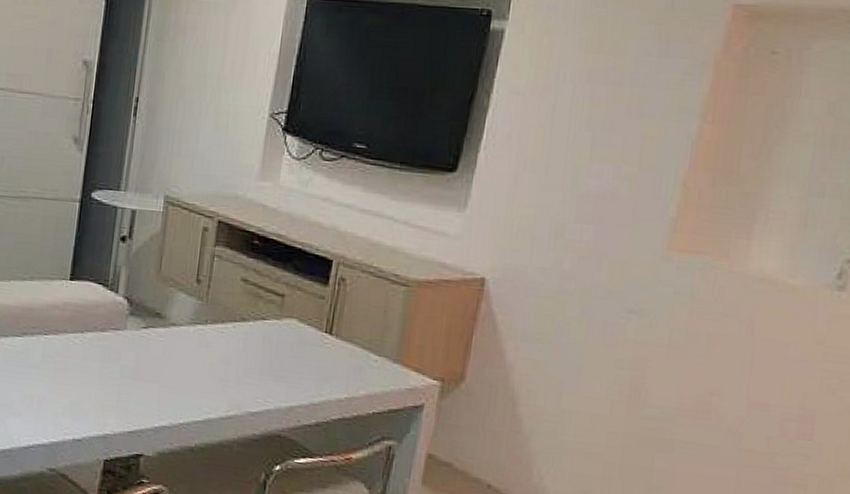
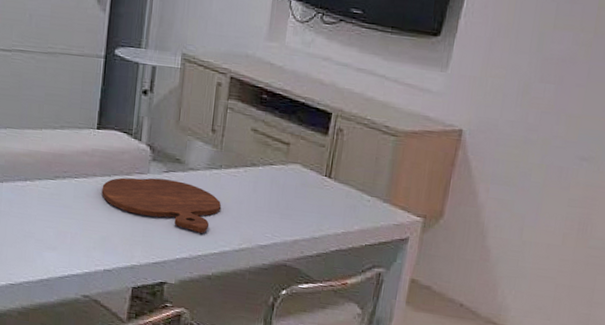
cutting board: none [73,334,206,398] -> present [101,177,221,233]

